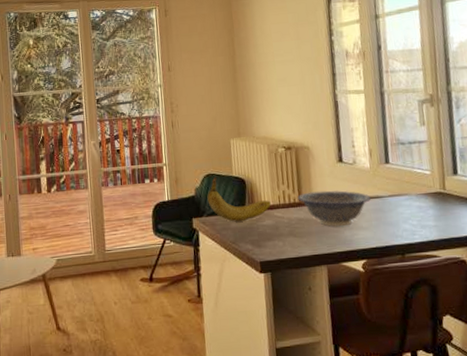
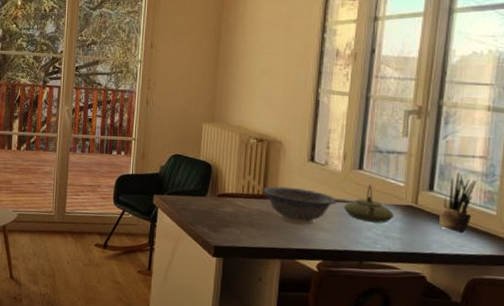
banana: present [207,176,271,222] -> none [171,157,234,205]
teapot: none [377,177,427,215] -> present [343,185,395,223]

